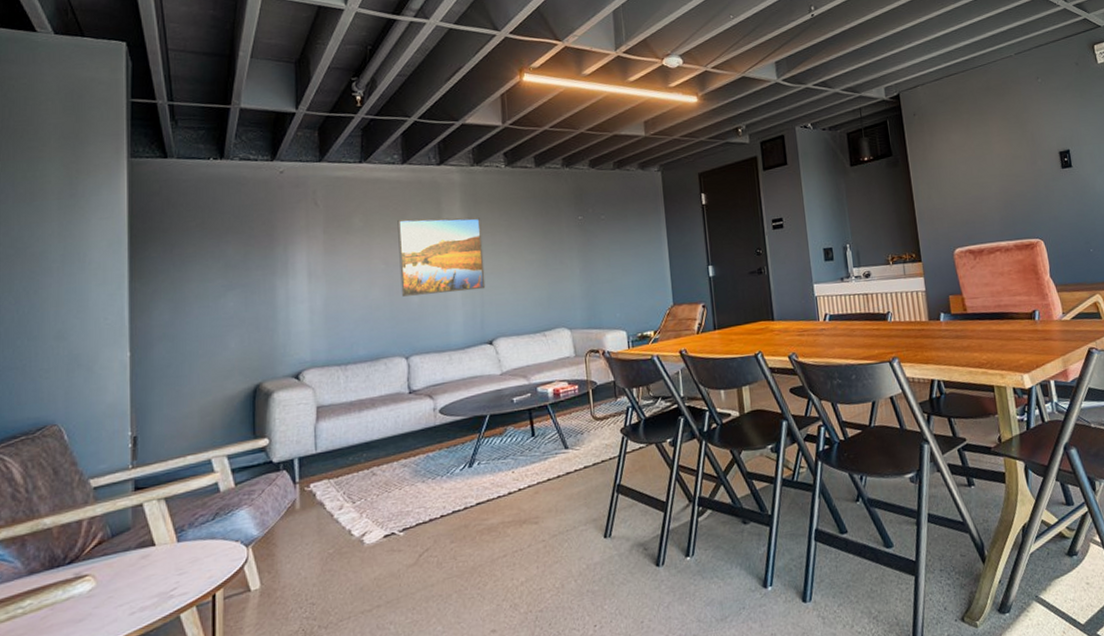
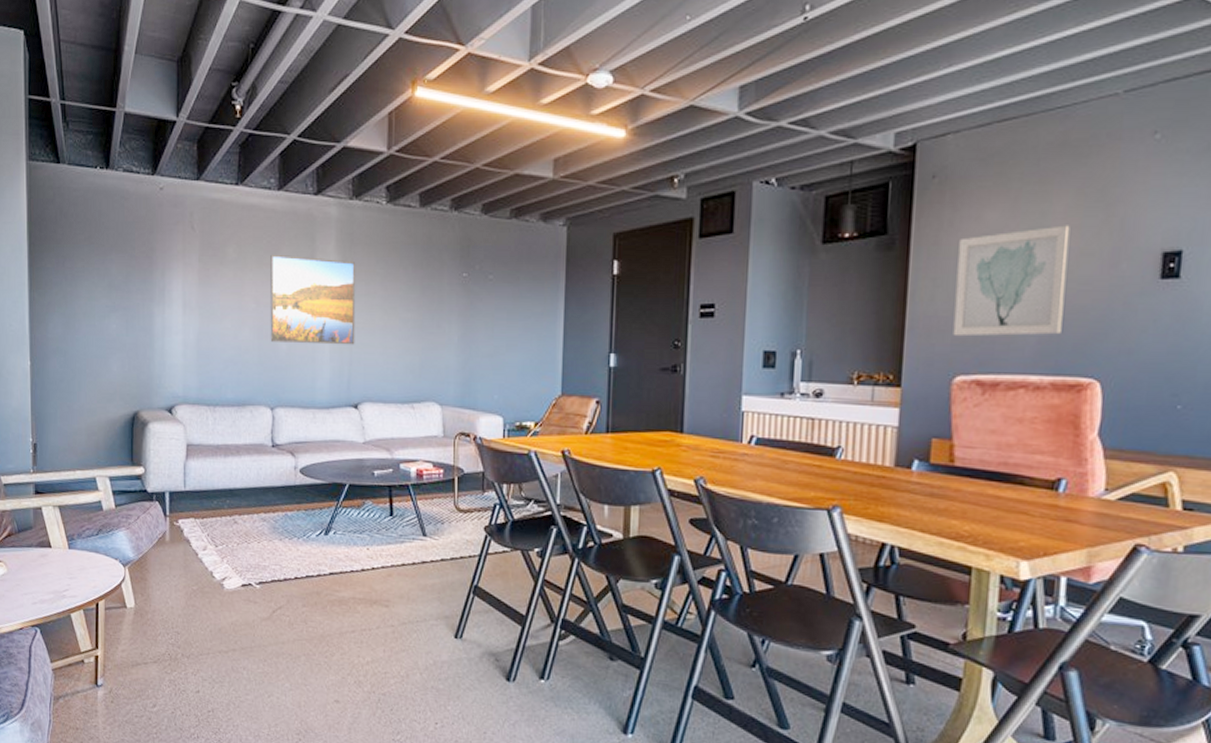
wall art: none [939,139,1013,221] -> present [953,225,1070,337]

